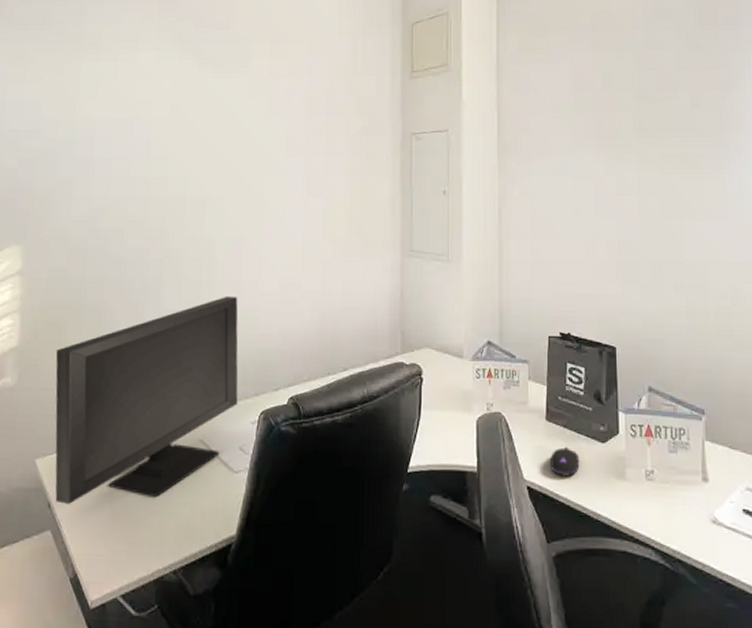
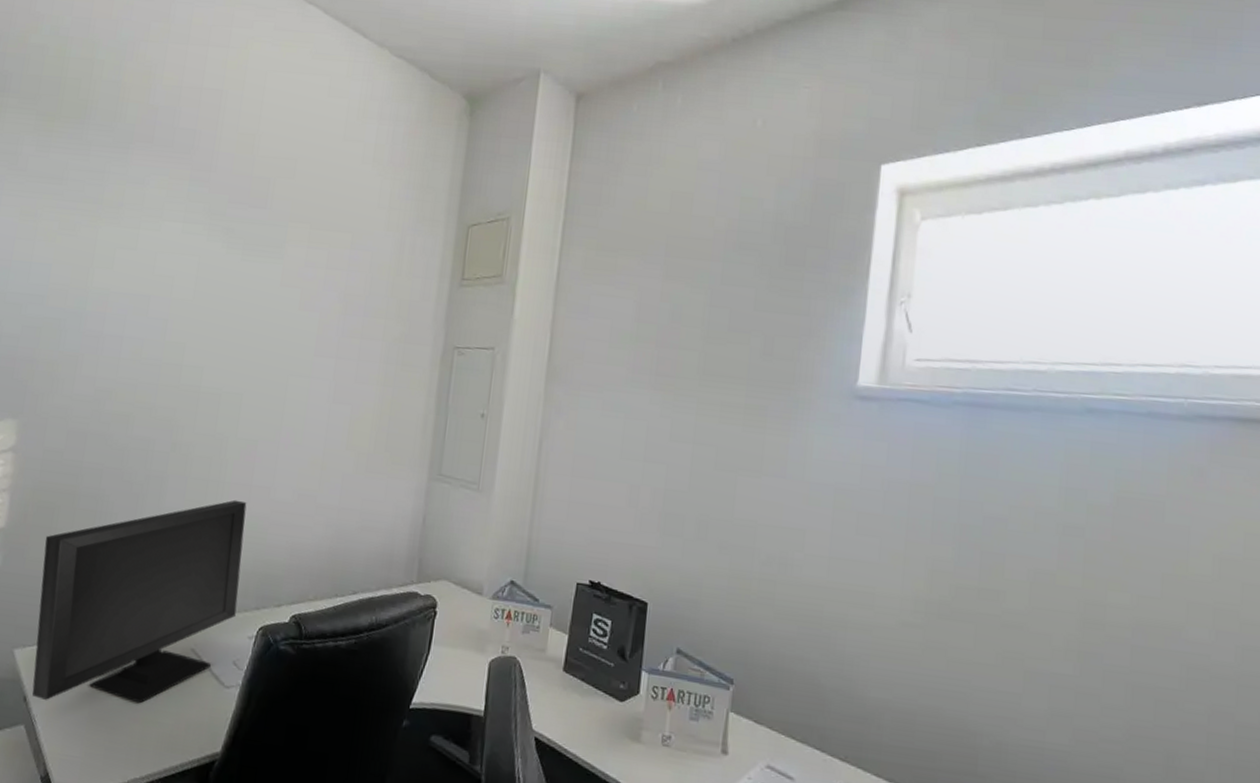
computer mouse: present [550,446,580,477] -> none [562,700,594,733]

